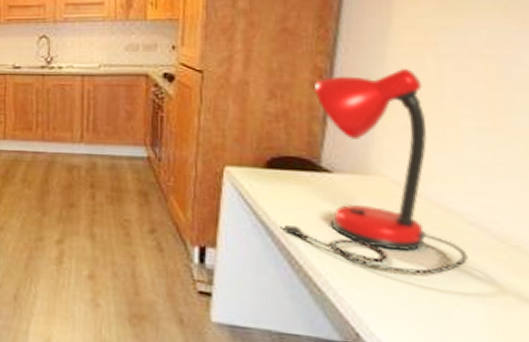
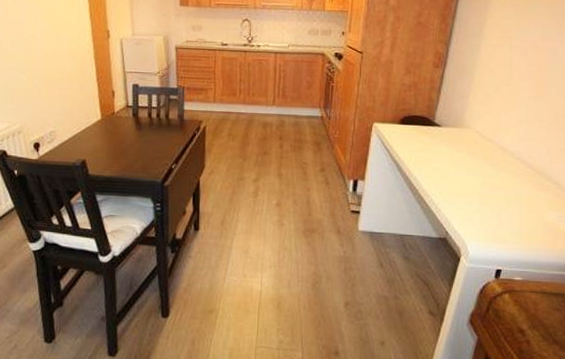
desk lamp: present [280,69,468,275] -> none [406,55,514,192]

